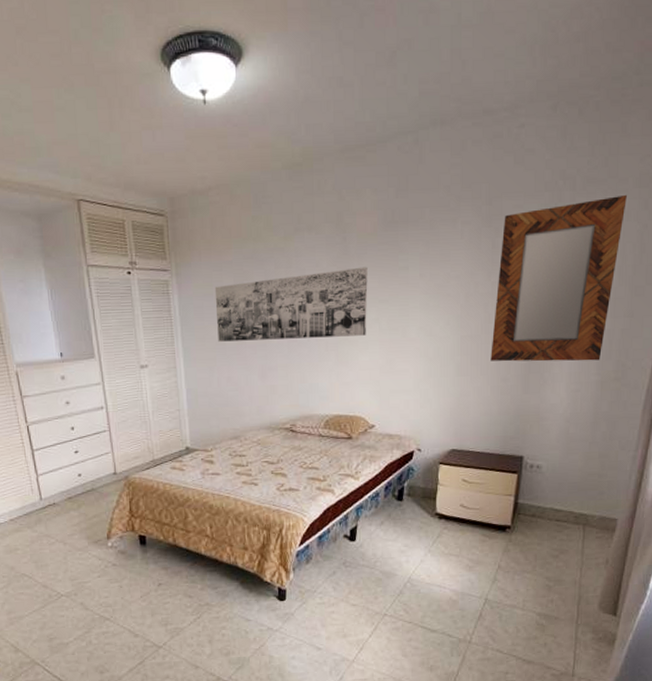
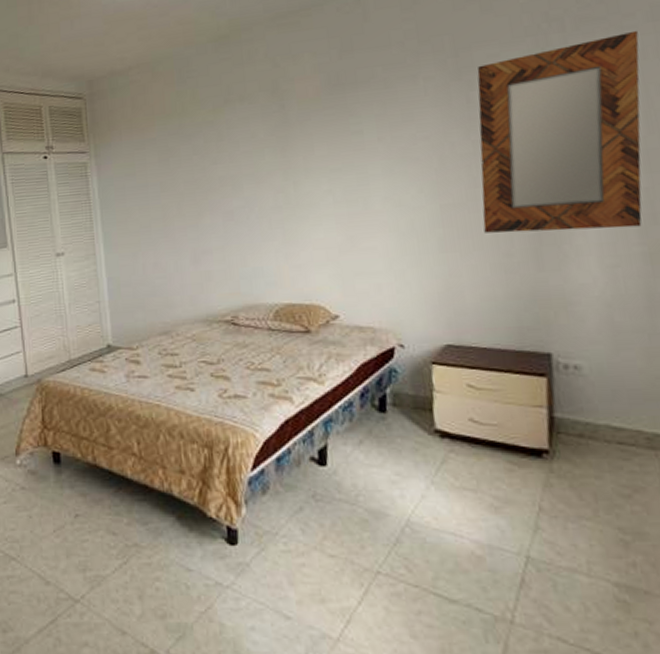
wall art: present [214,267,368,342] -> none [137,134,318,224]

